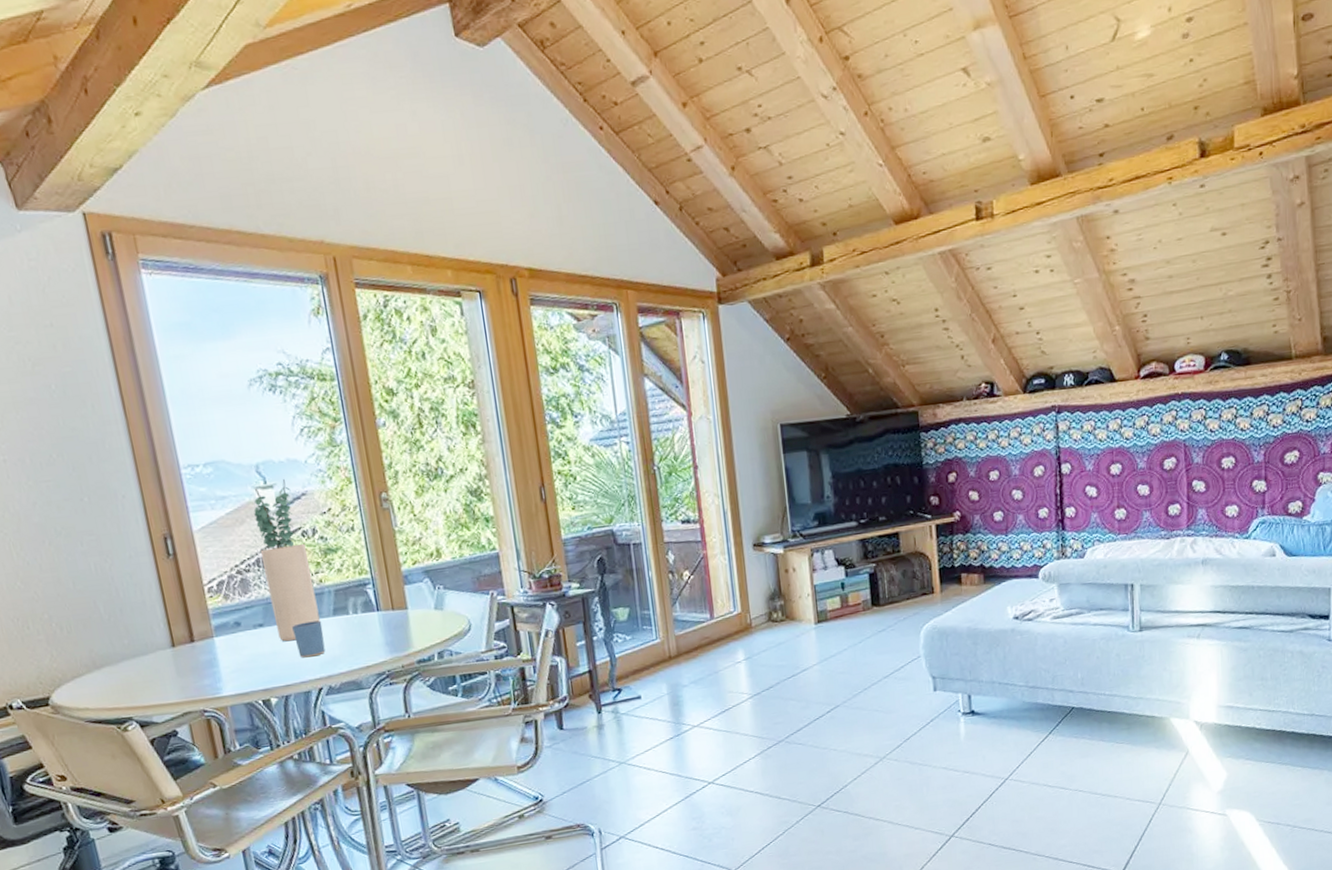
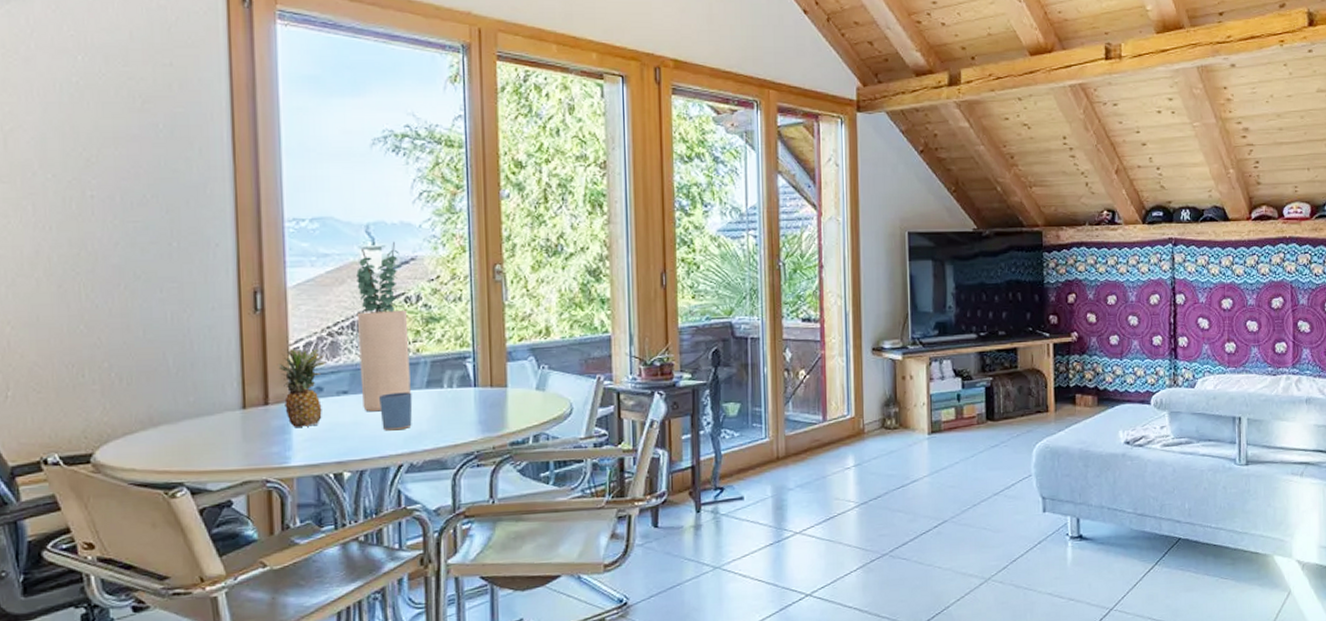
fruit: none [196,587,244,661] -> present [277,349,326,427]

